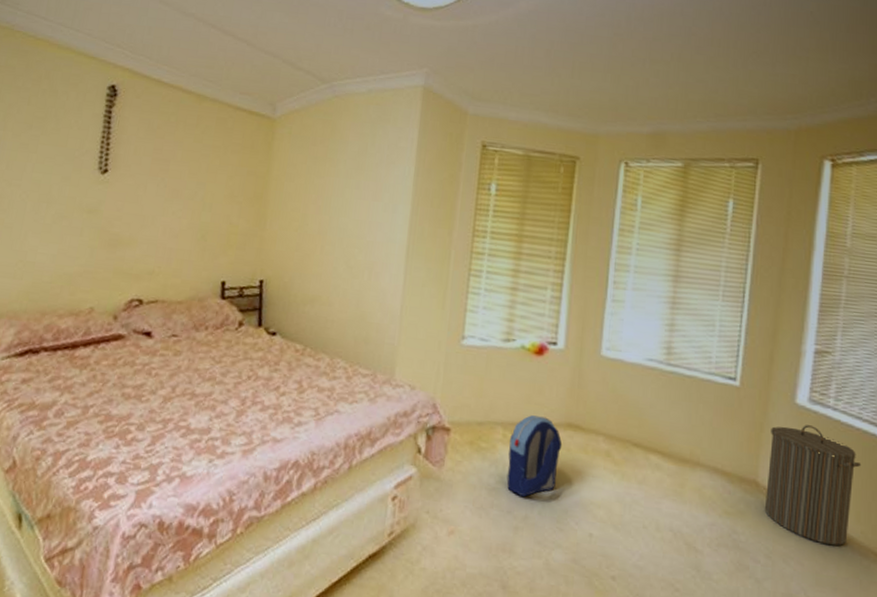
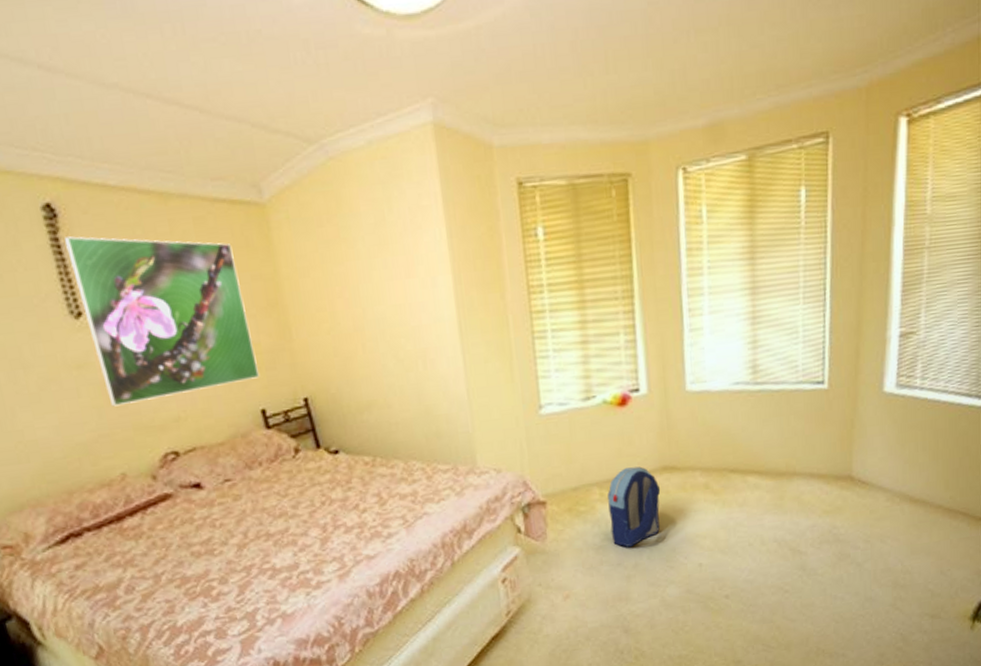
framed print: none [103,112,240,254] -> present [65,236,259,407]
laundry hamper: present [764,425,862,546] -> none [860,410,949,517]

